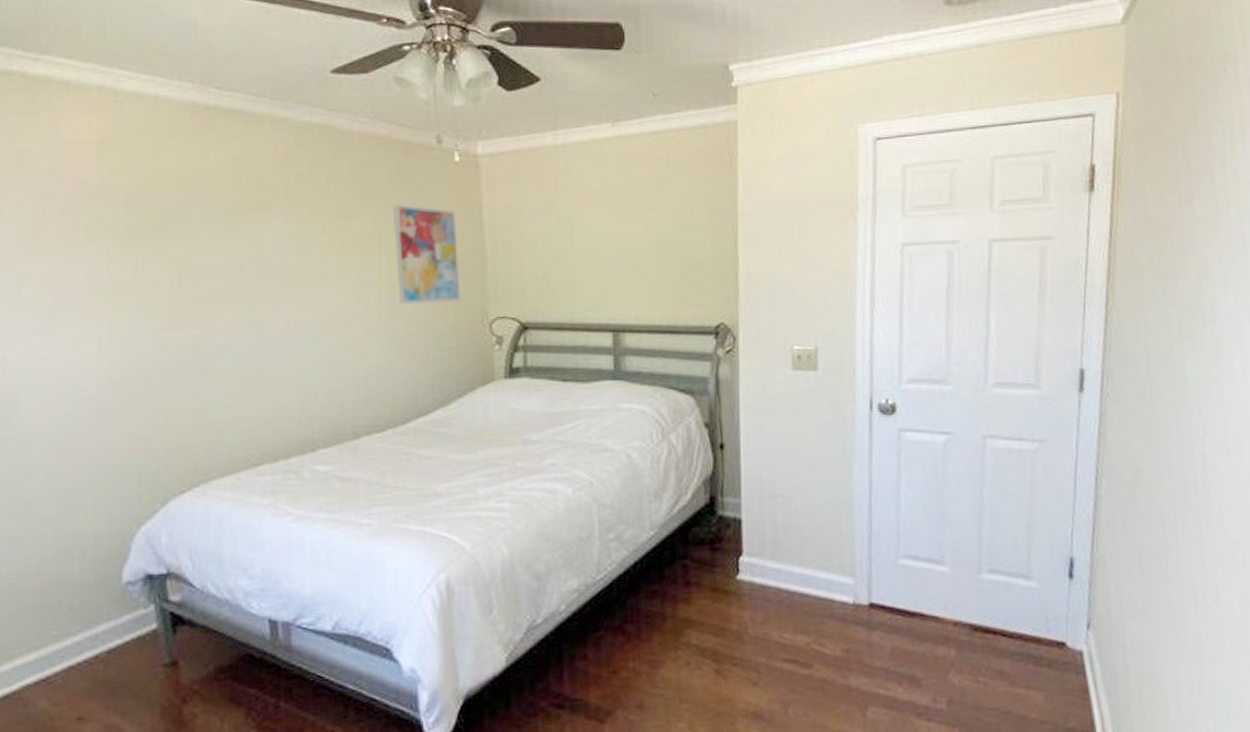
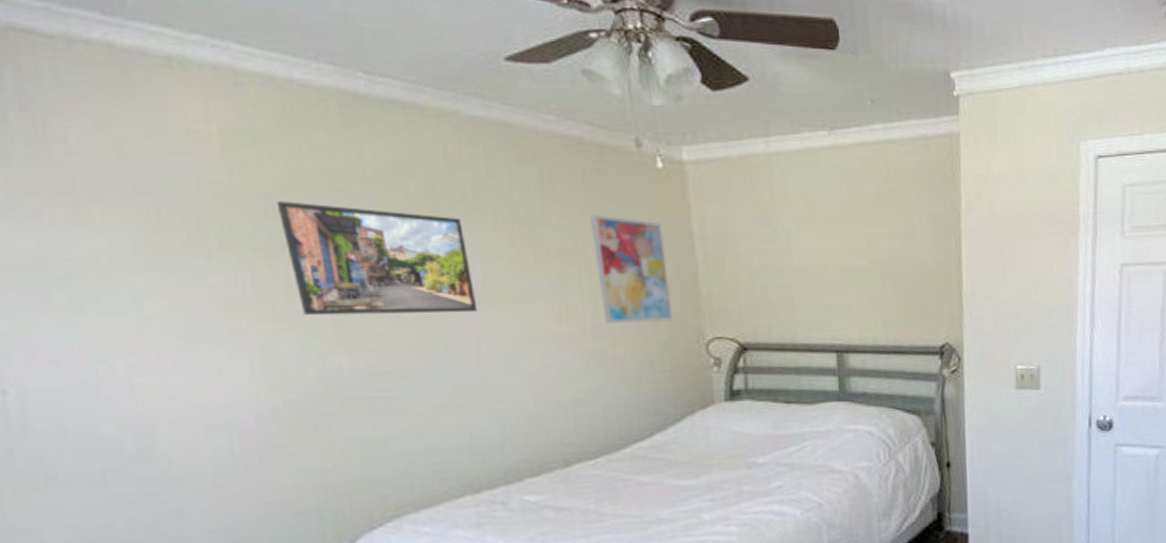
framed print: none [135,198,290,297] -> present [276,201,478,316]

